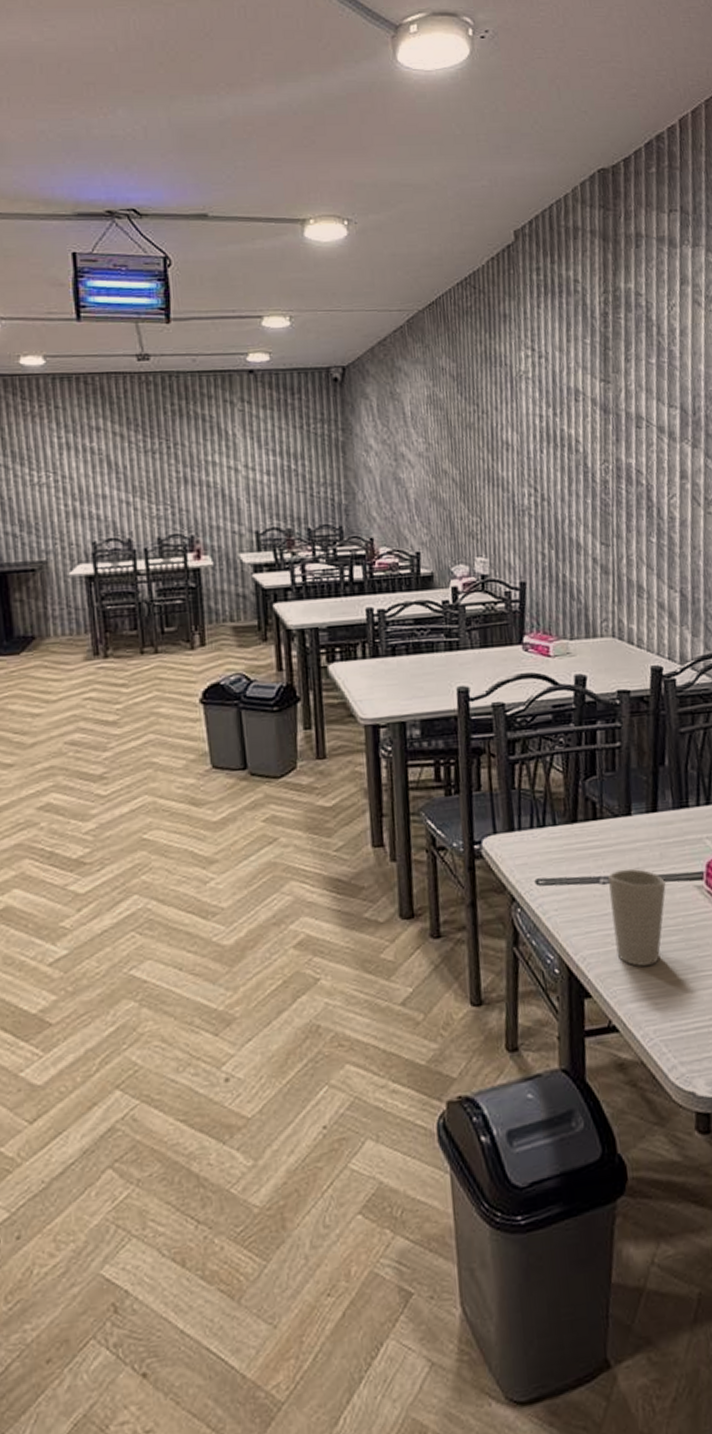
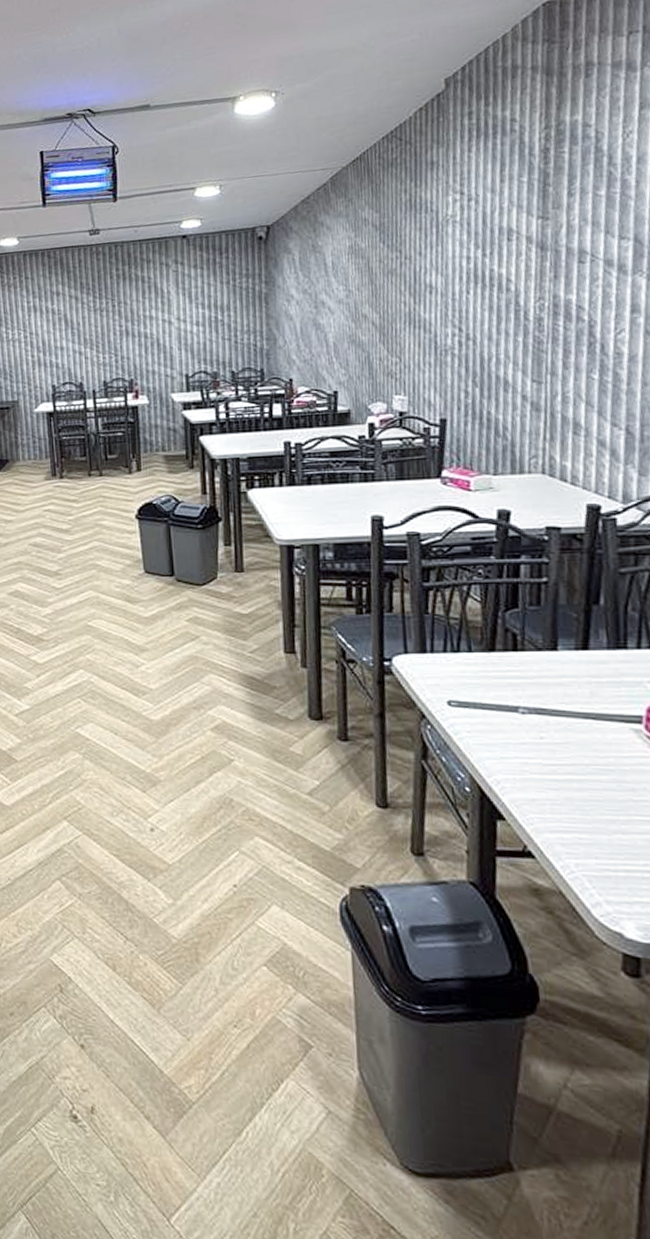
cup: present [608,868,666,966] -> none [528,702,596,800]

